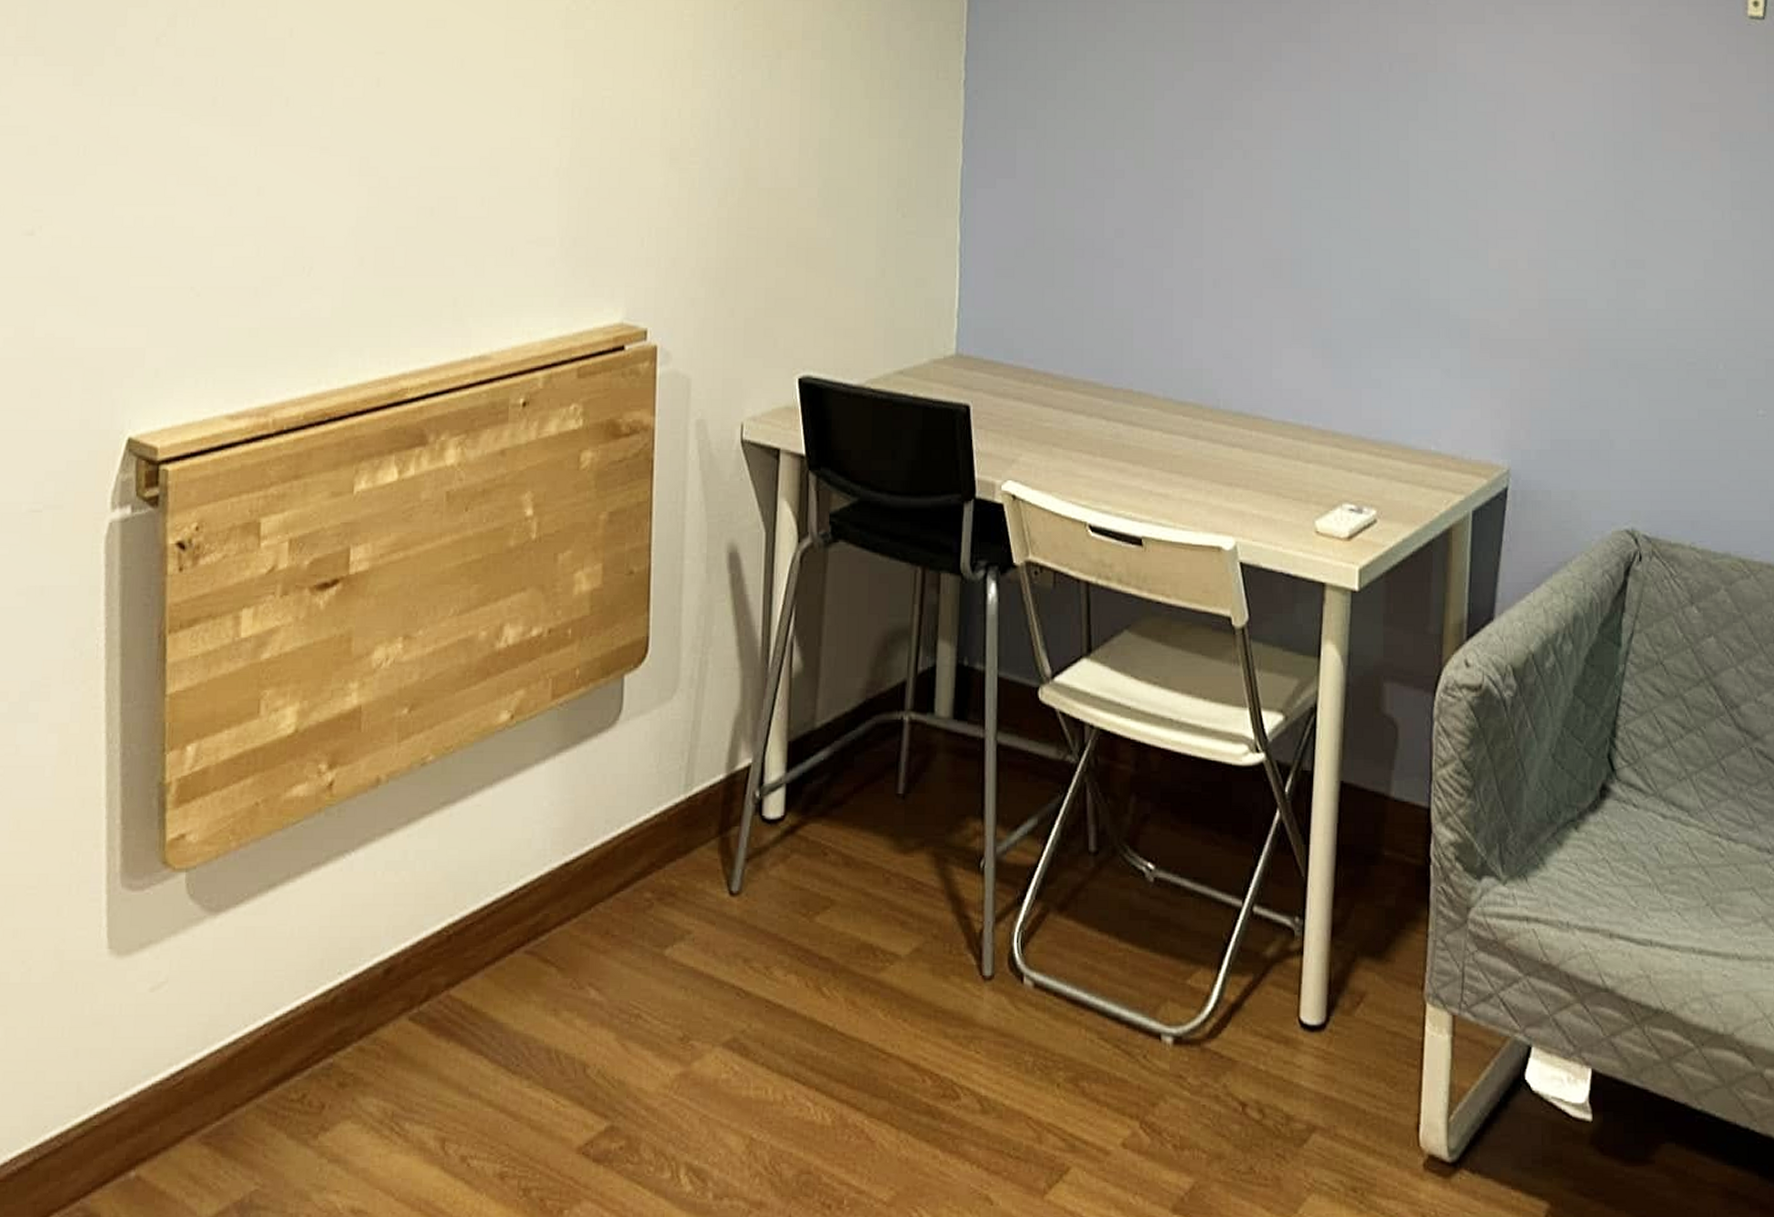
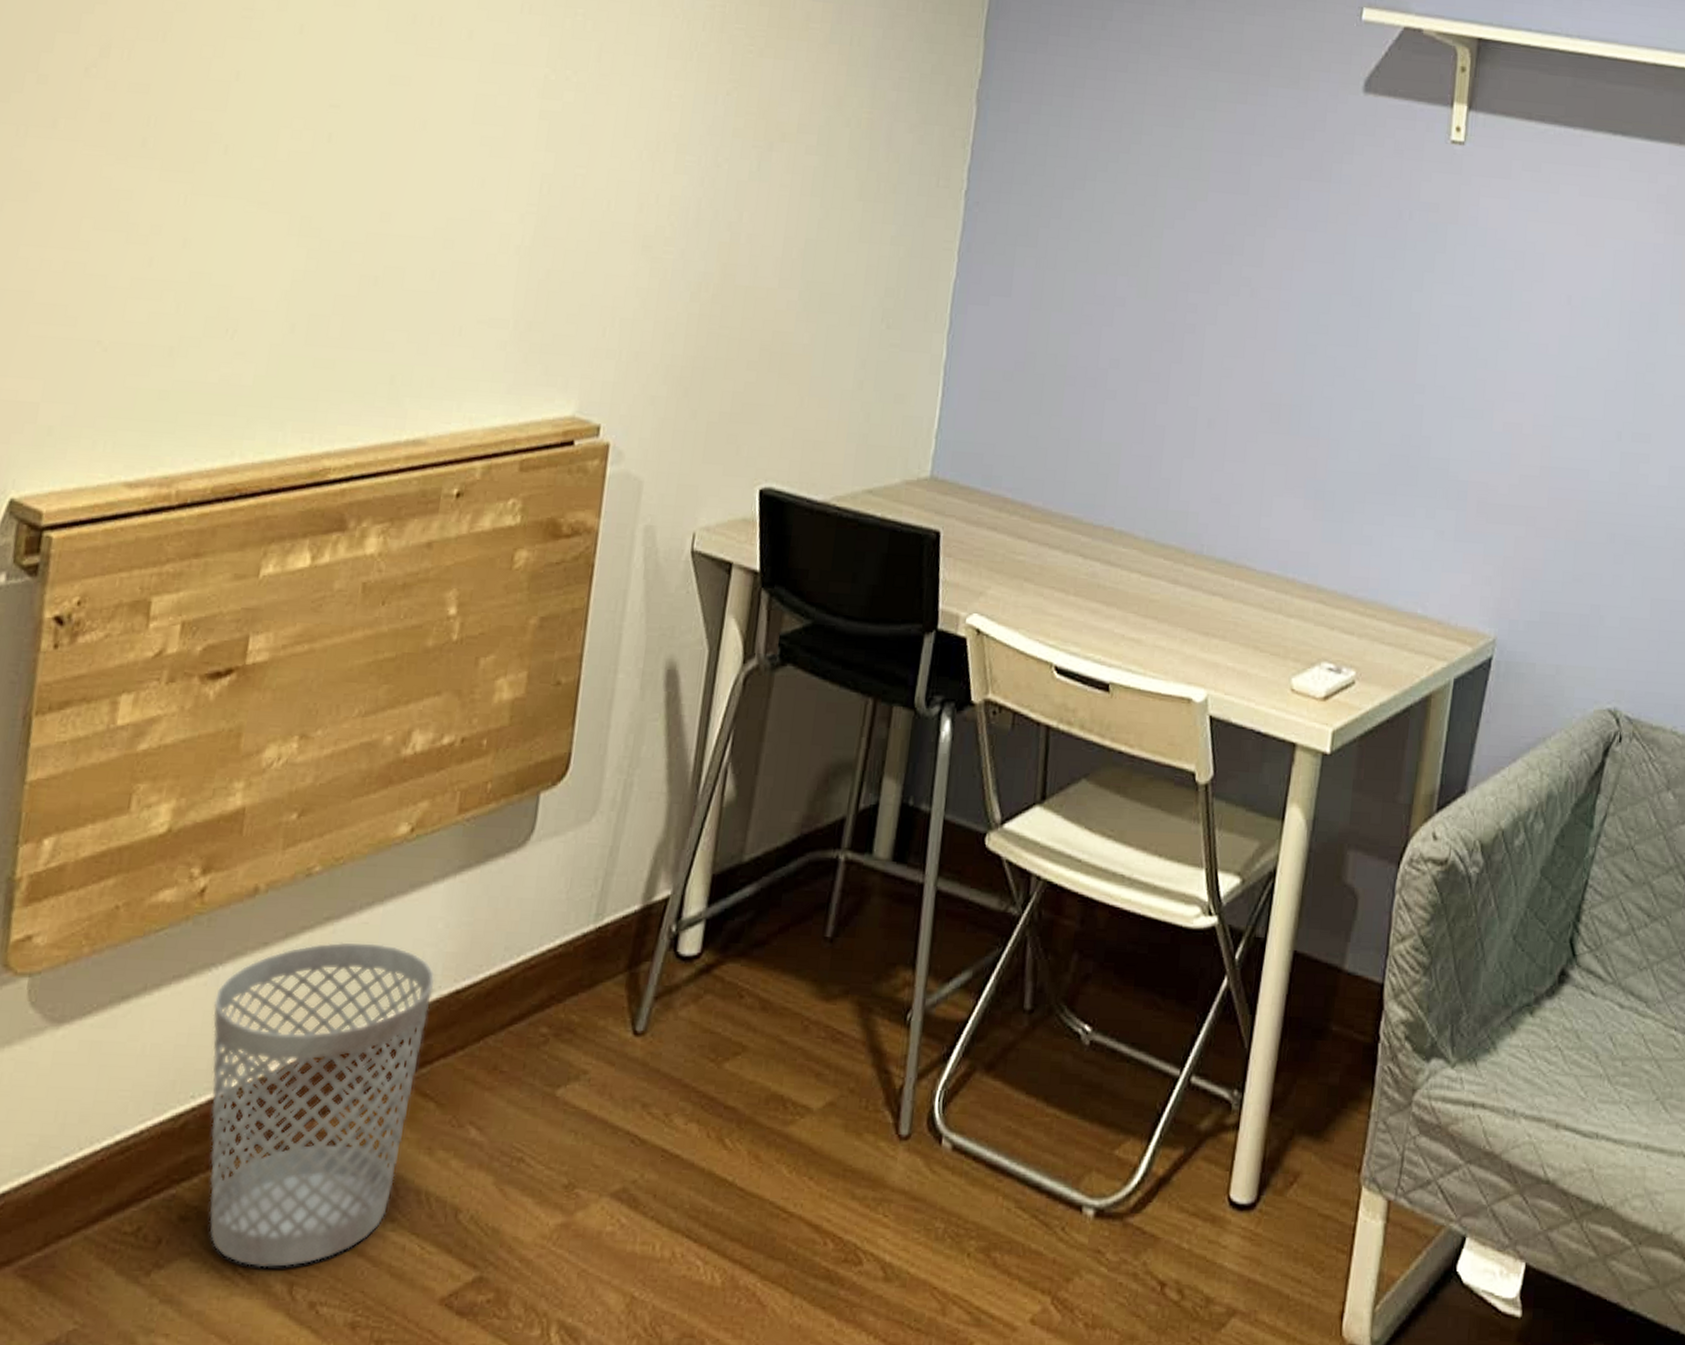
wastebasket: none [350,824,545,1127] -> present [208,942,435,1268]

